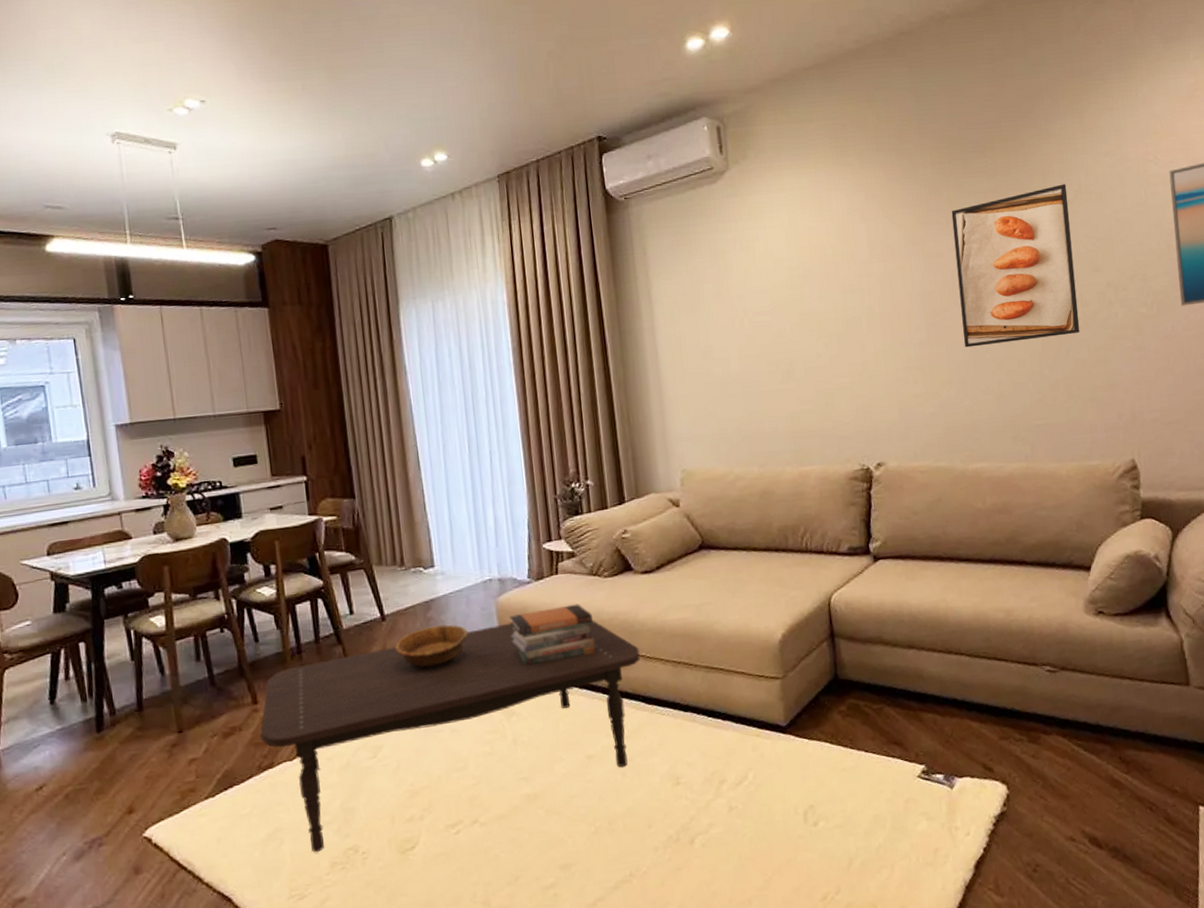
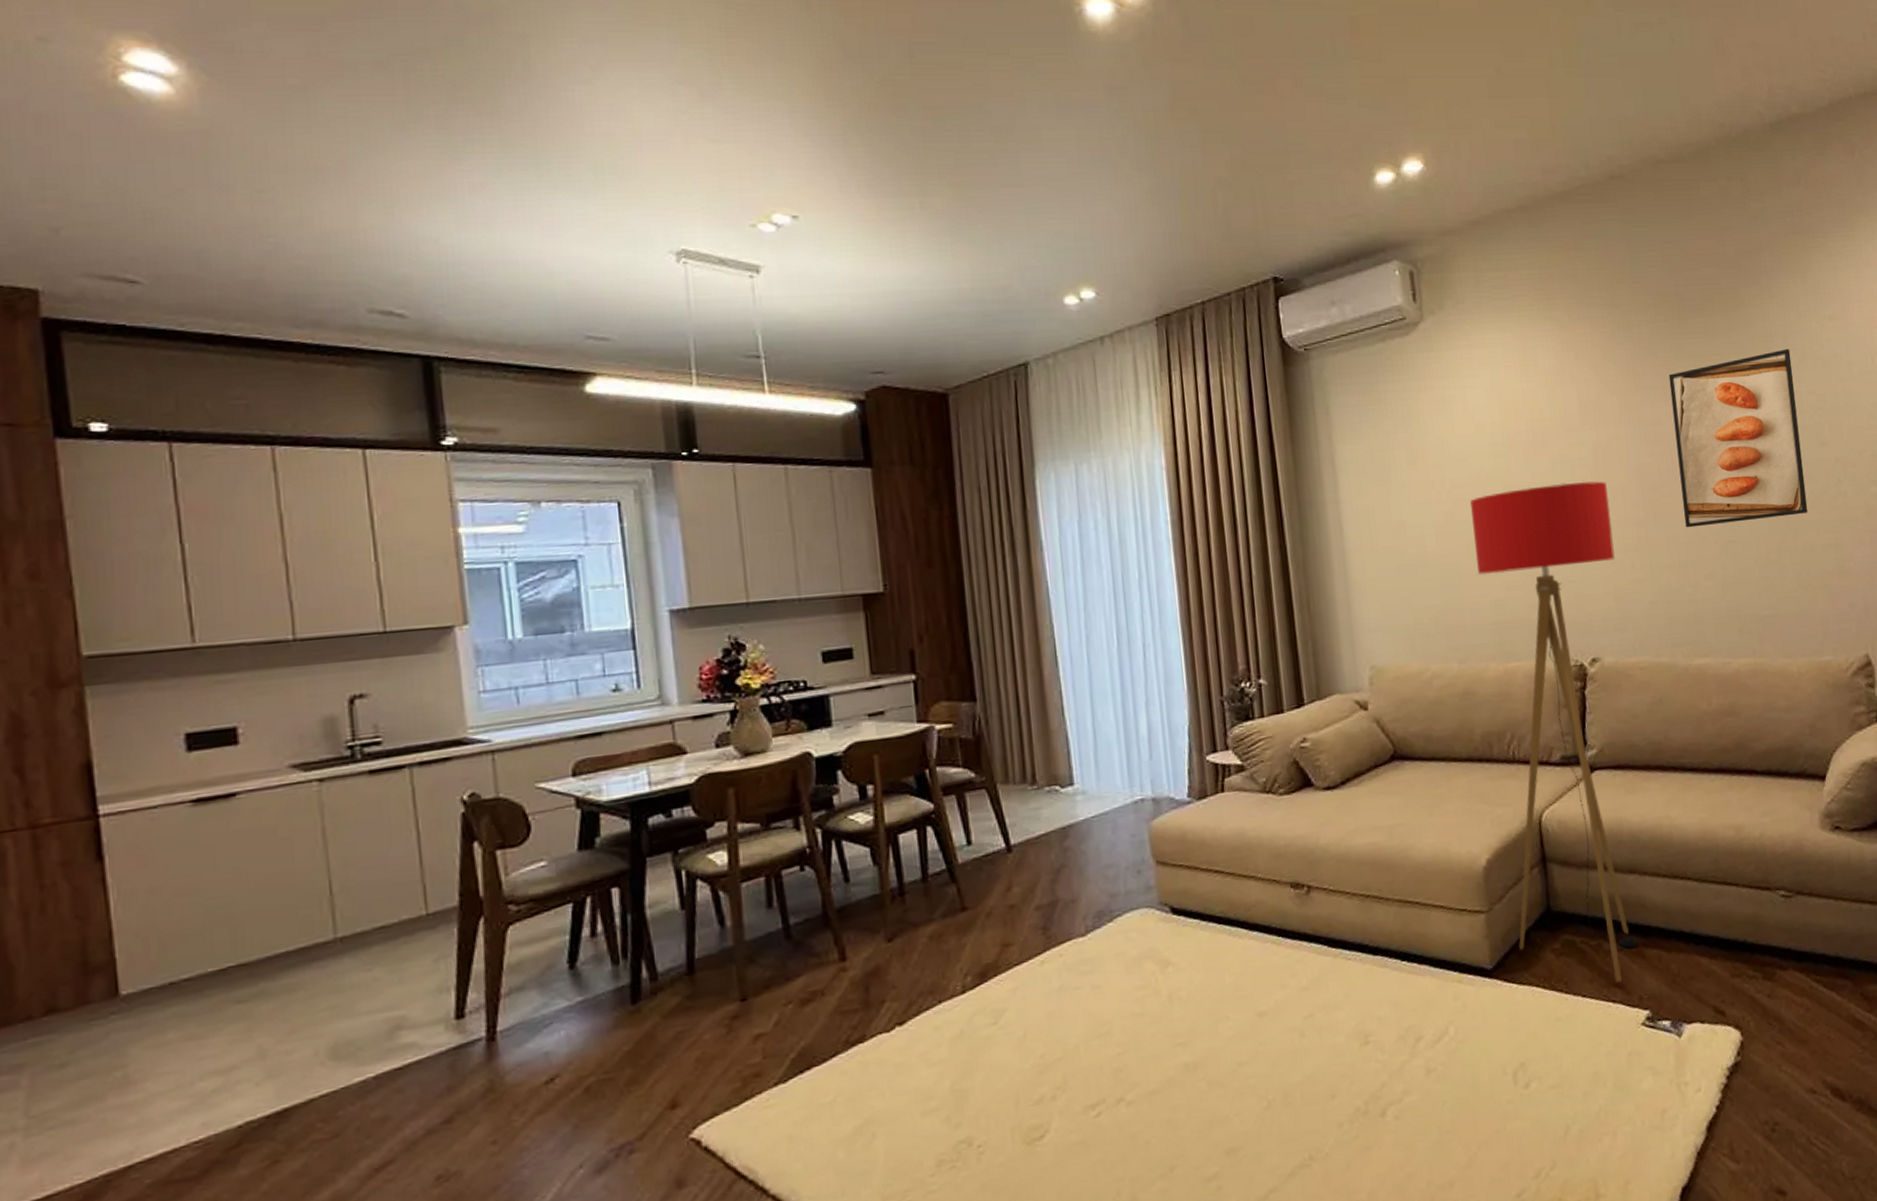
coffee table: present [260,620,640,852] -> none [848,846,1322,1149]
decorative bowl: present [395,624,468,668] -> none [1023,855,1115,910]
book stack: present [510,604,595,666] -> none [1165,827,1268,905]
floor lamp: none [770,307,915,741] -> present [1470,481,1638,983]

